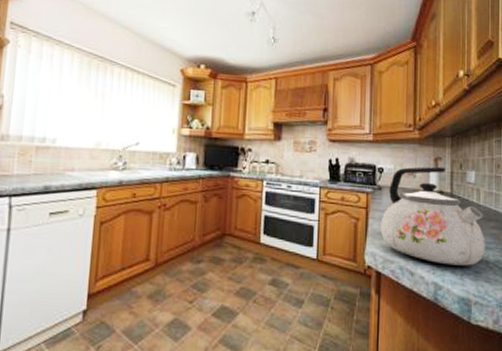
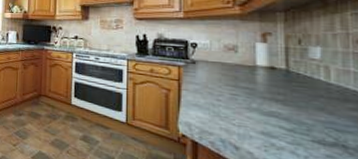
kettle: present [380,166,485,266] -> none [195,41,341,149]

